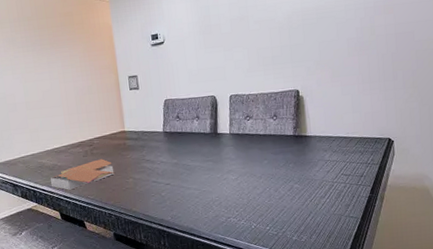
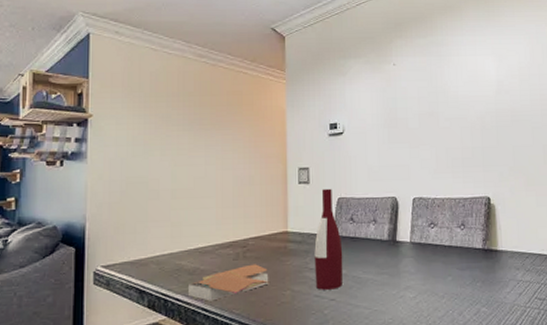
wine bottle: none [148,92,175,177] -> present [314,188,343,290]

